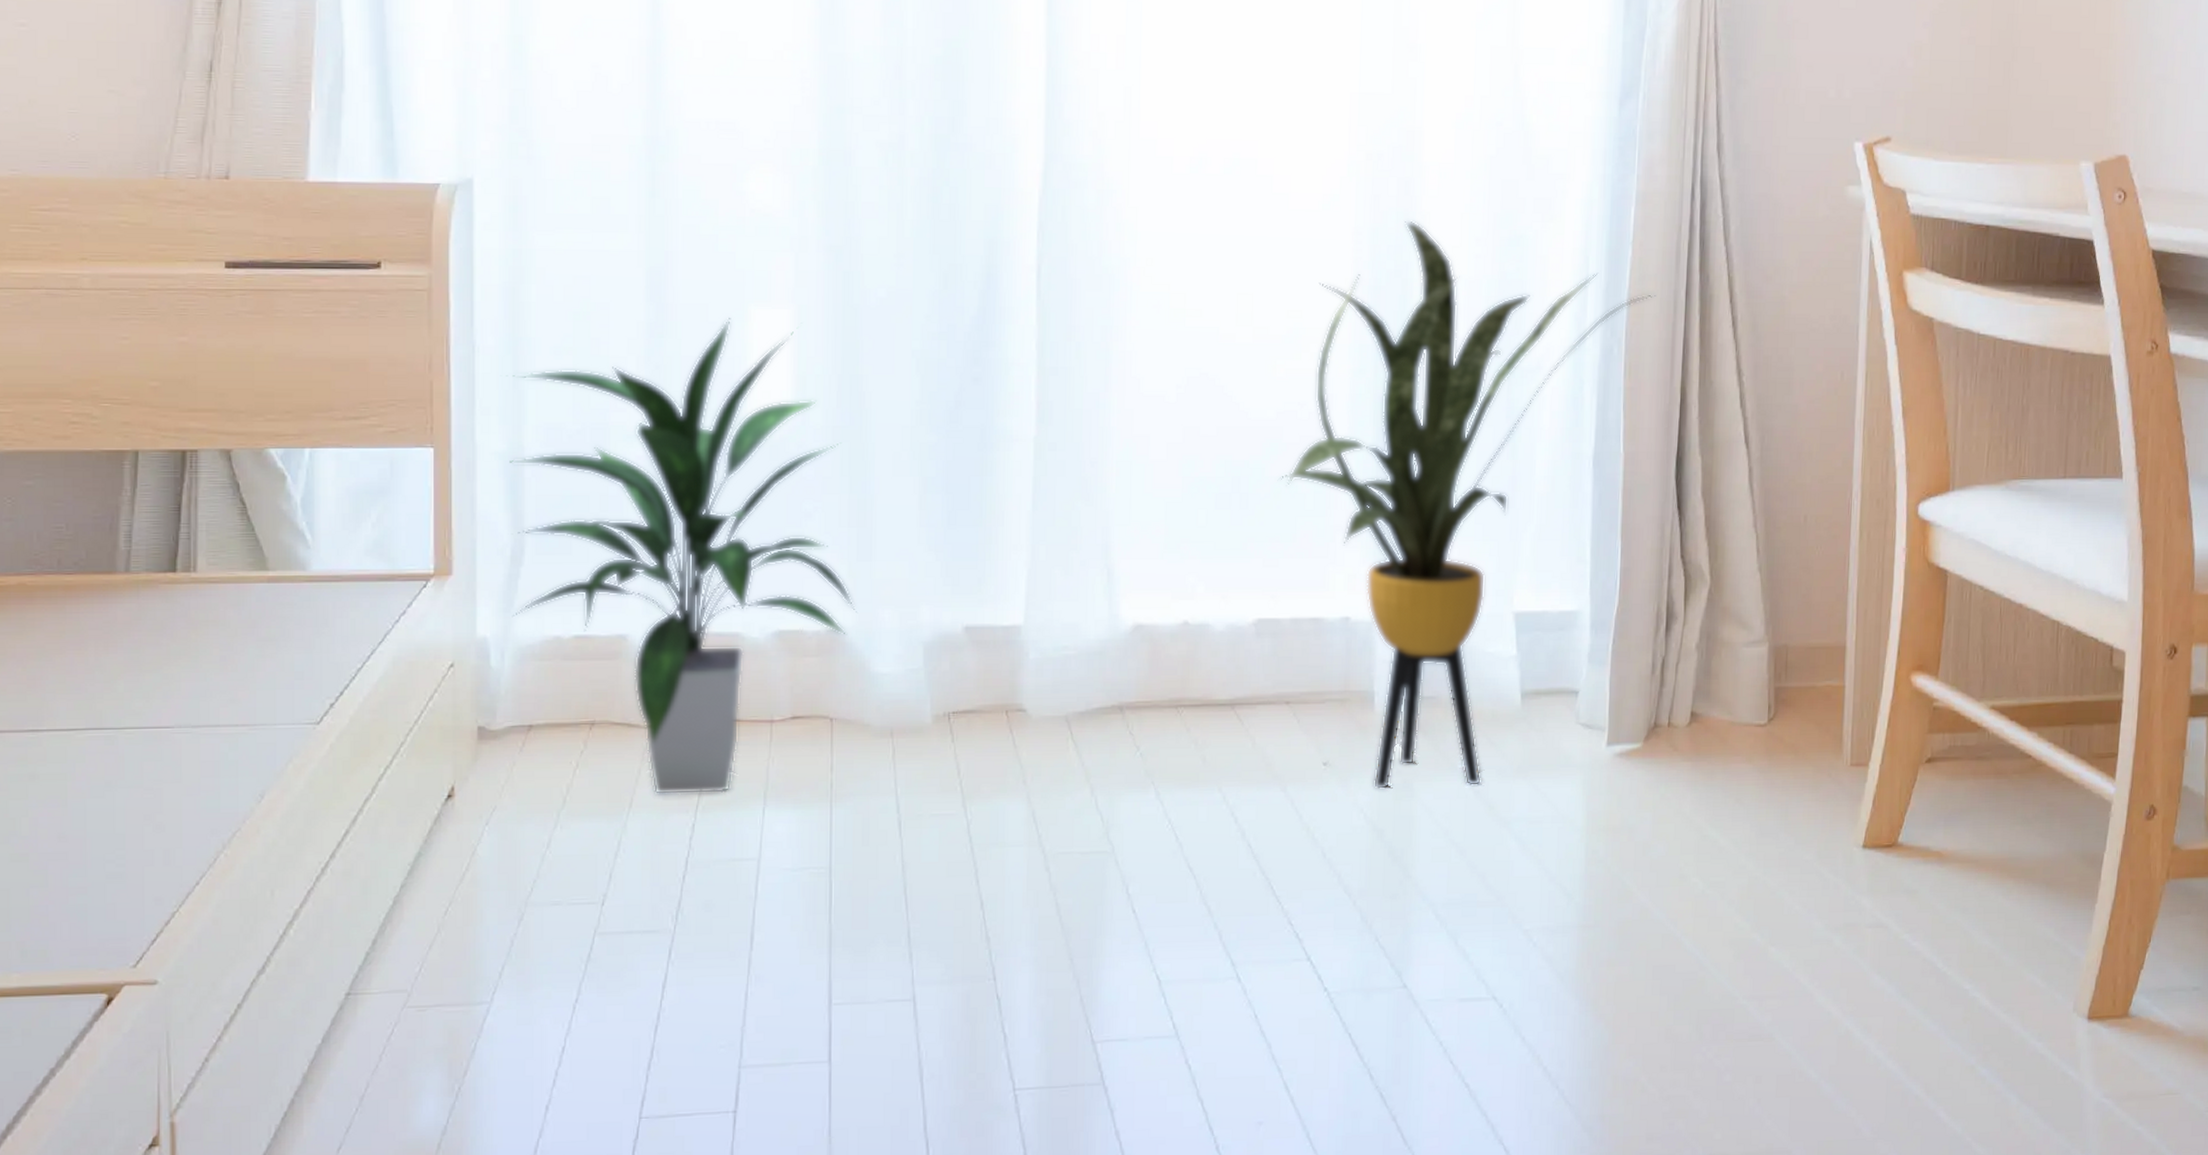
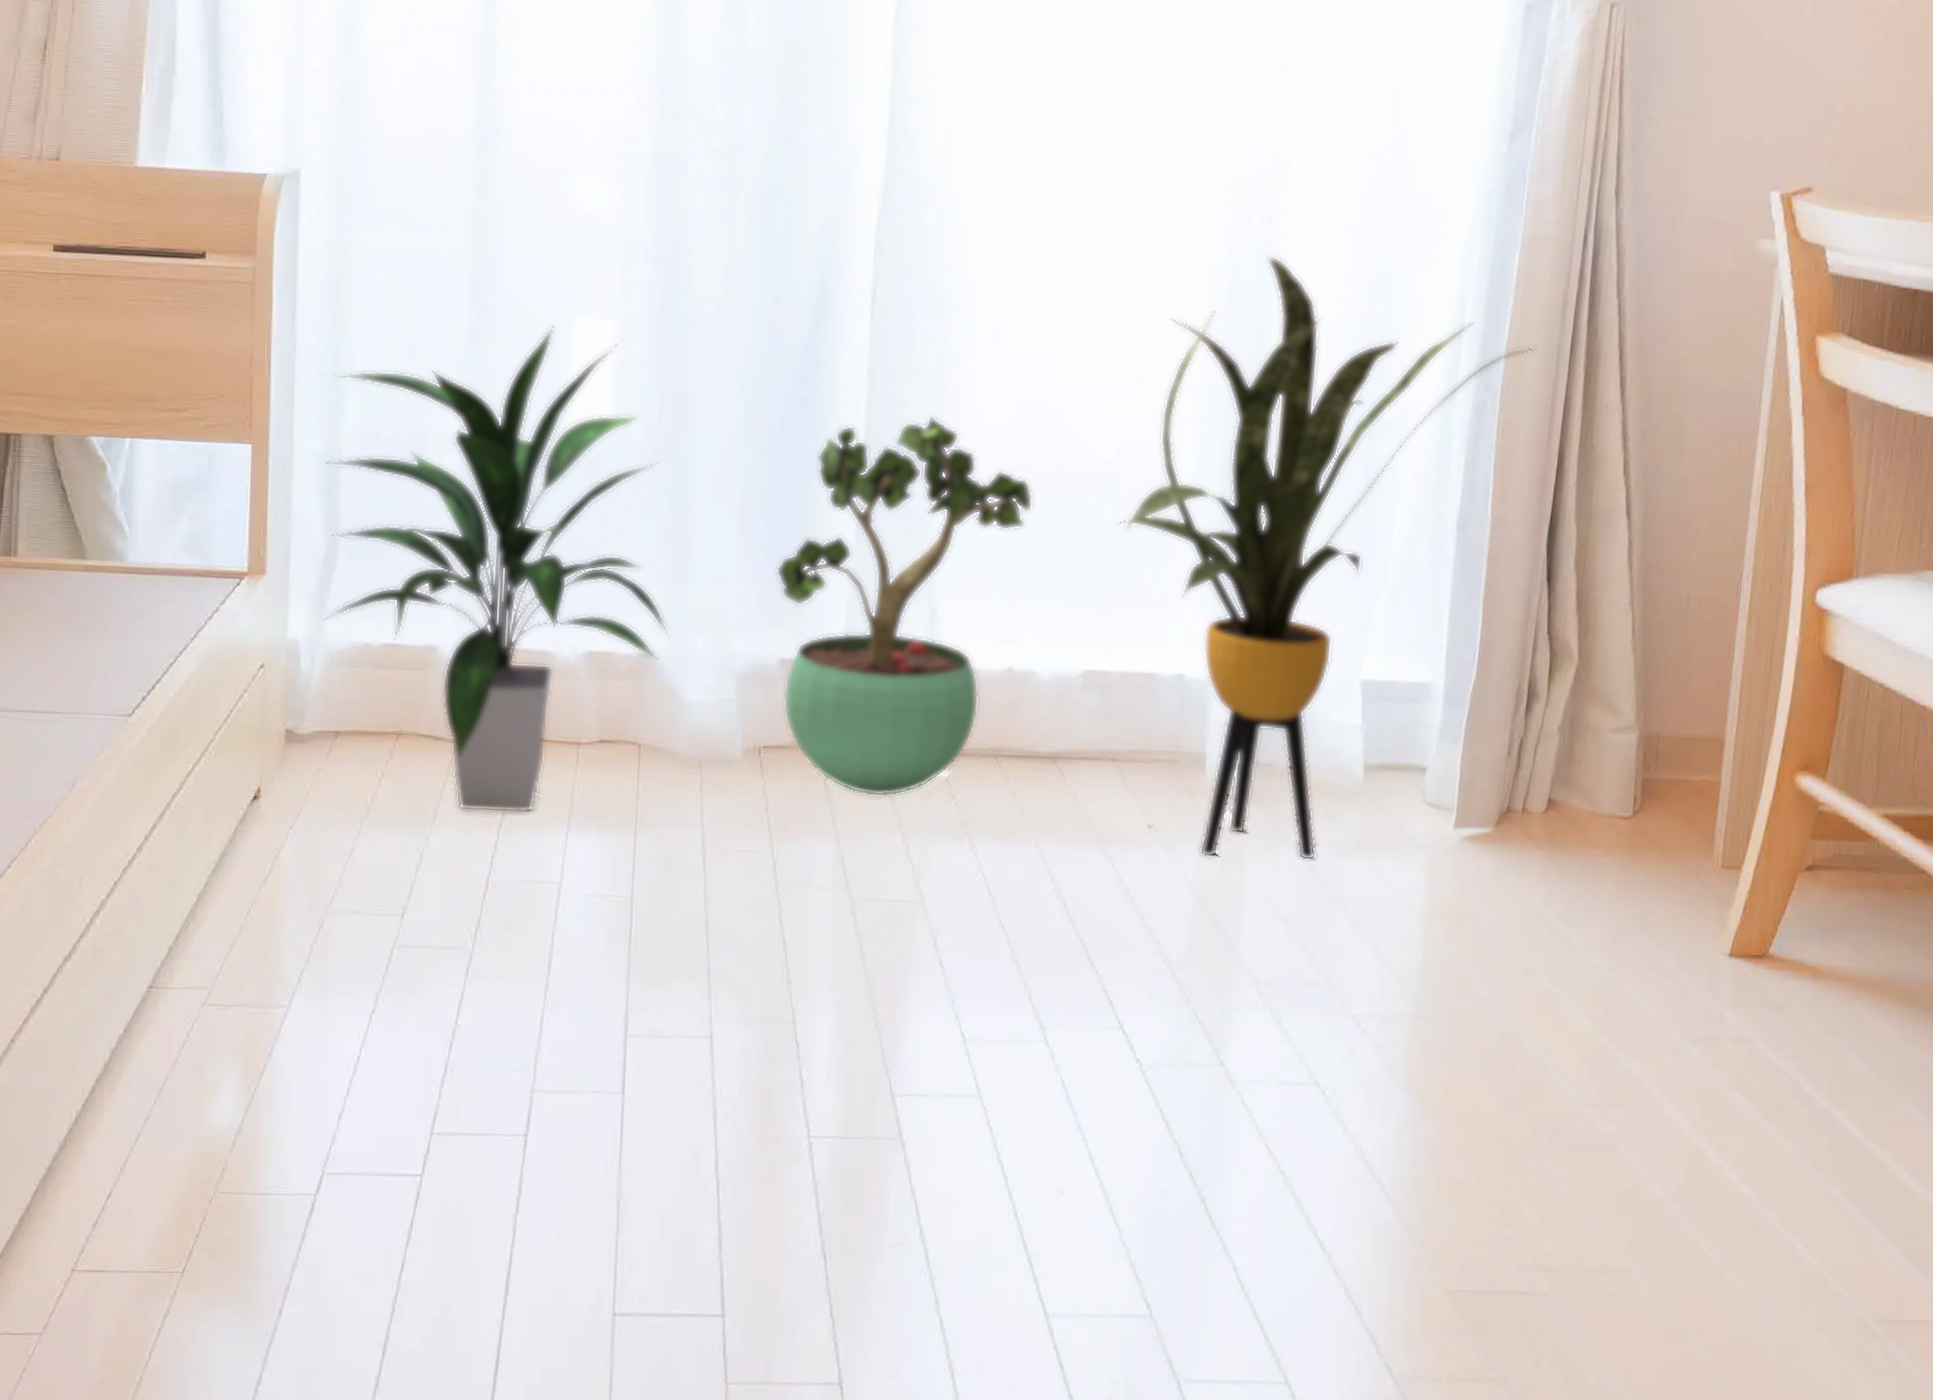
potted plant: none [956,386,1200,754] -> present [775,416,1034,797]

